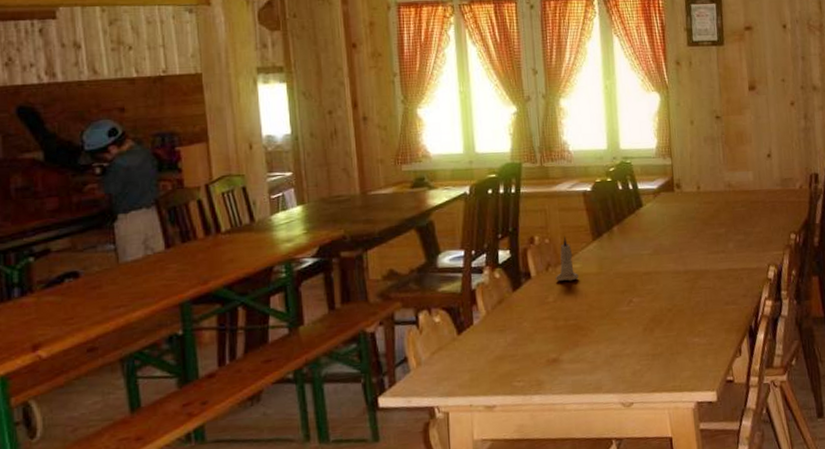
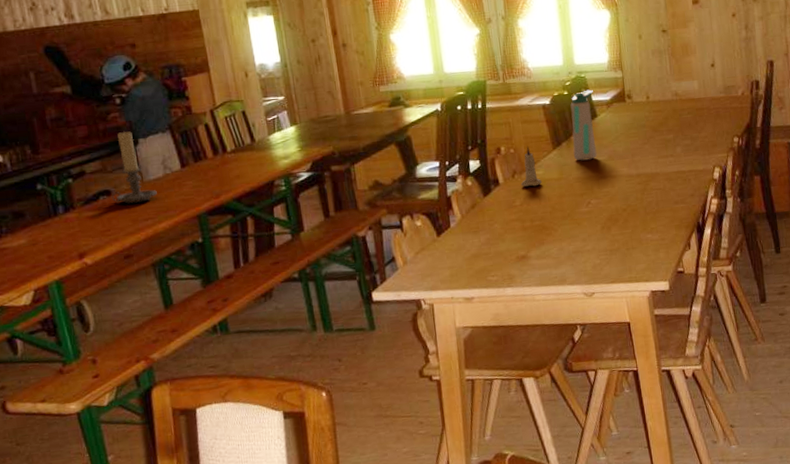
candle holder: none [78,204,134,288] -> present [111,131,157,204]
water bottle: none [614,177,641,255] -> present [570,89,597,161]

